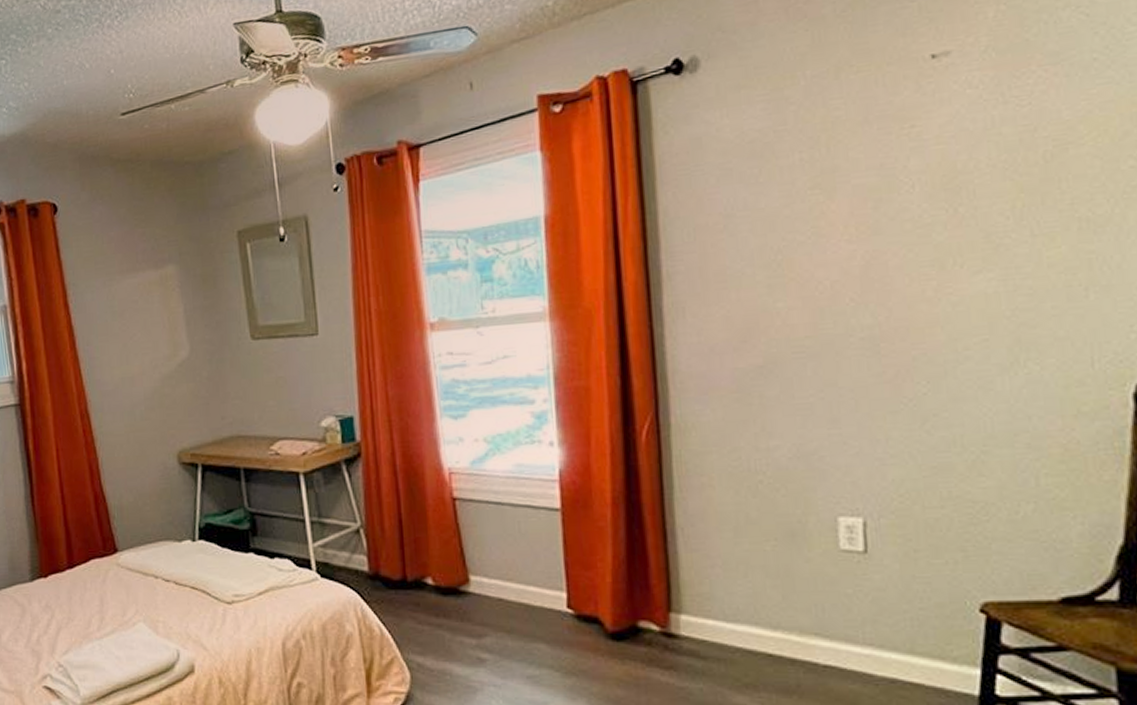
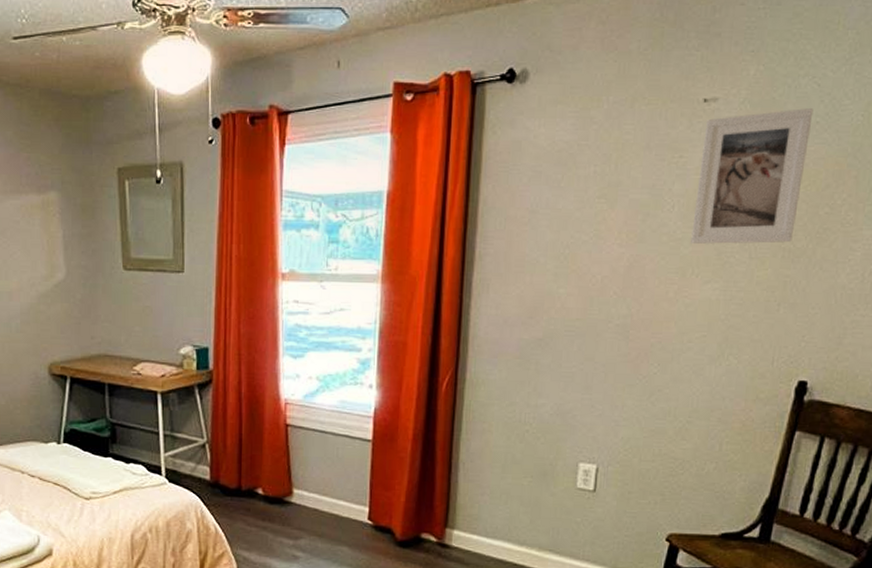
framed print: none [939,43,1090,229] -> present [691,108,814,245]

